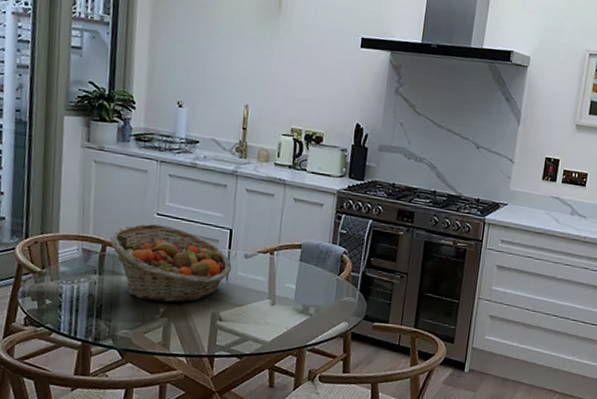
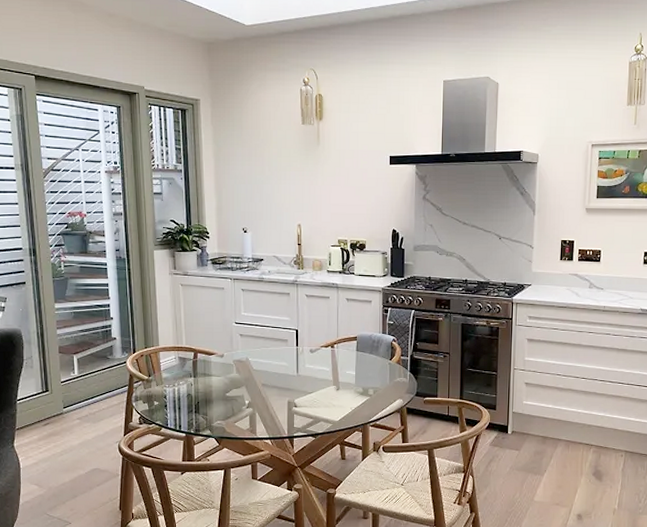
fruit basket: present [109,223,232,303] -> none [199,331,300,396]

